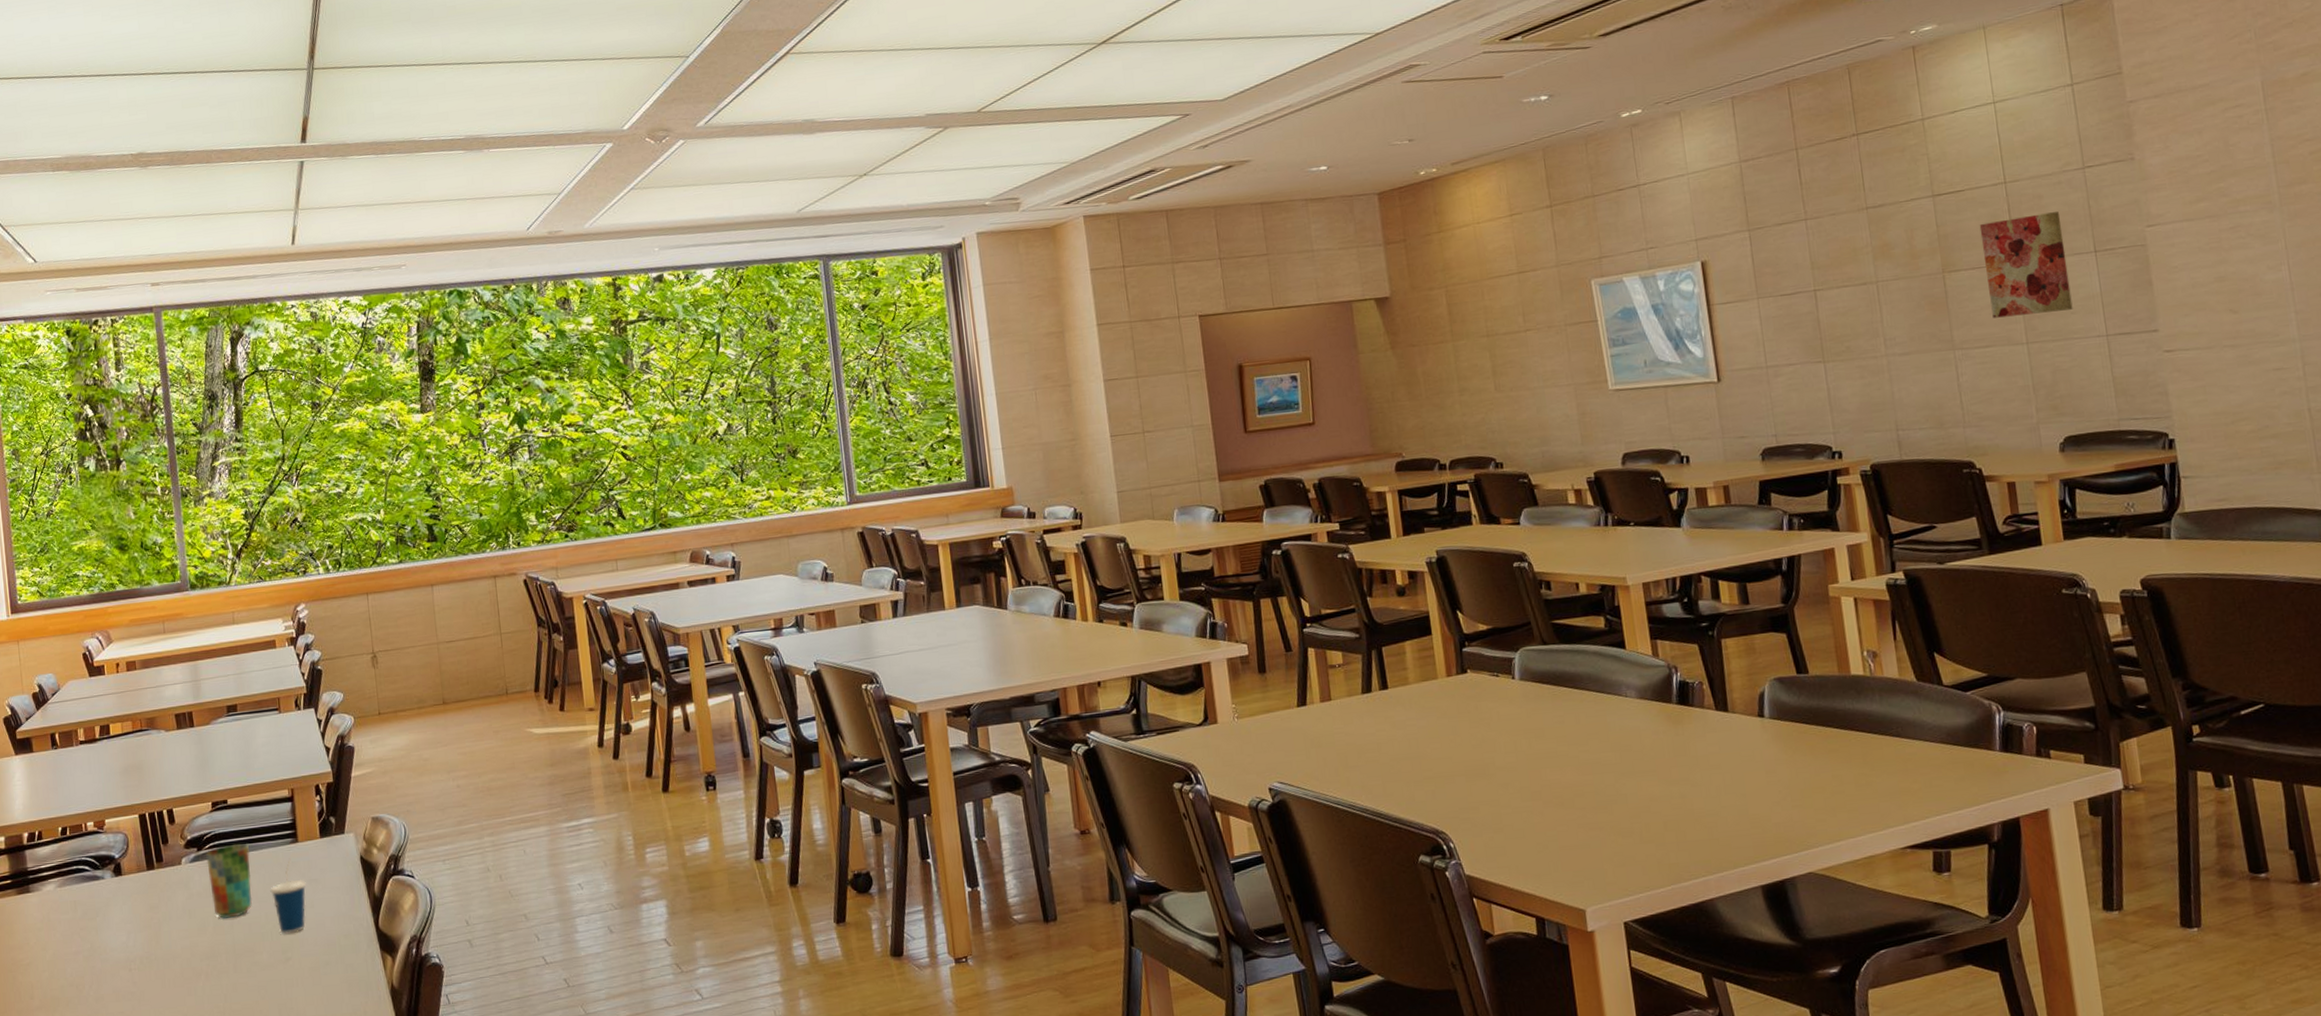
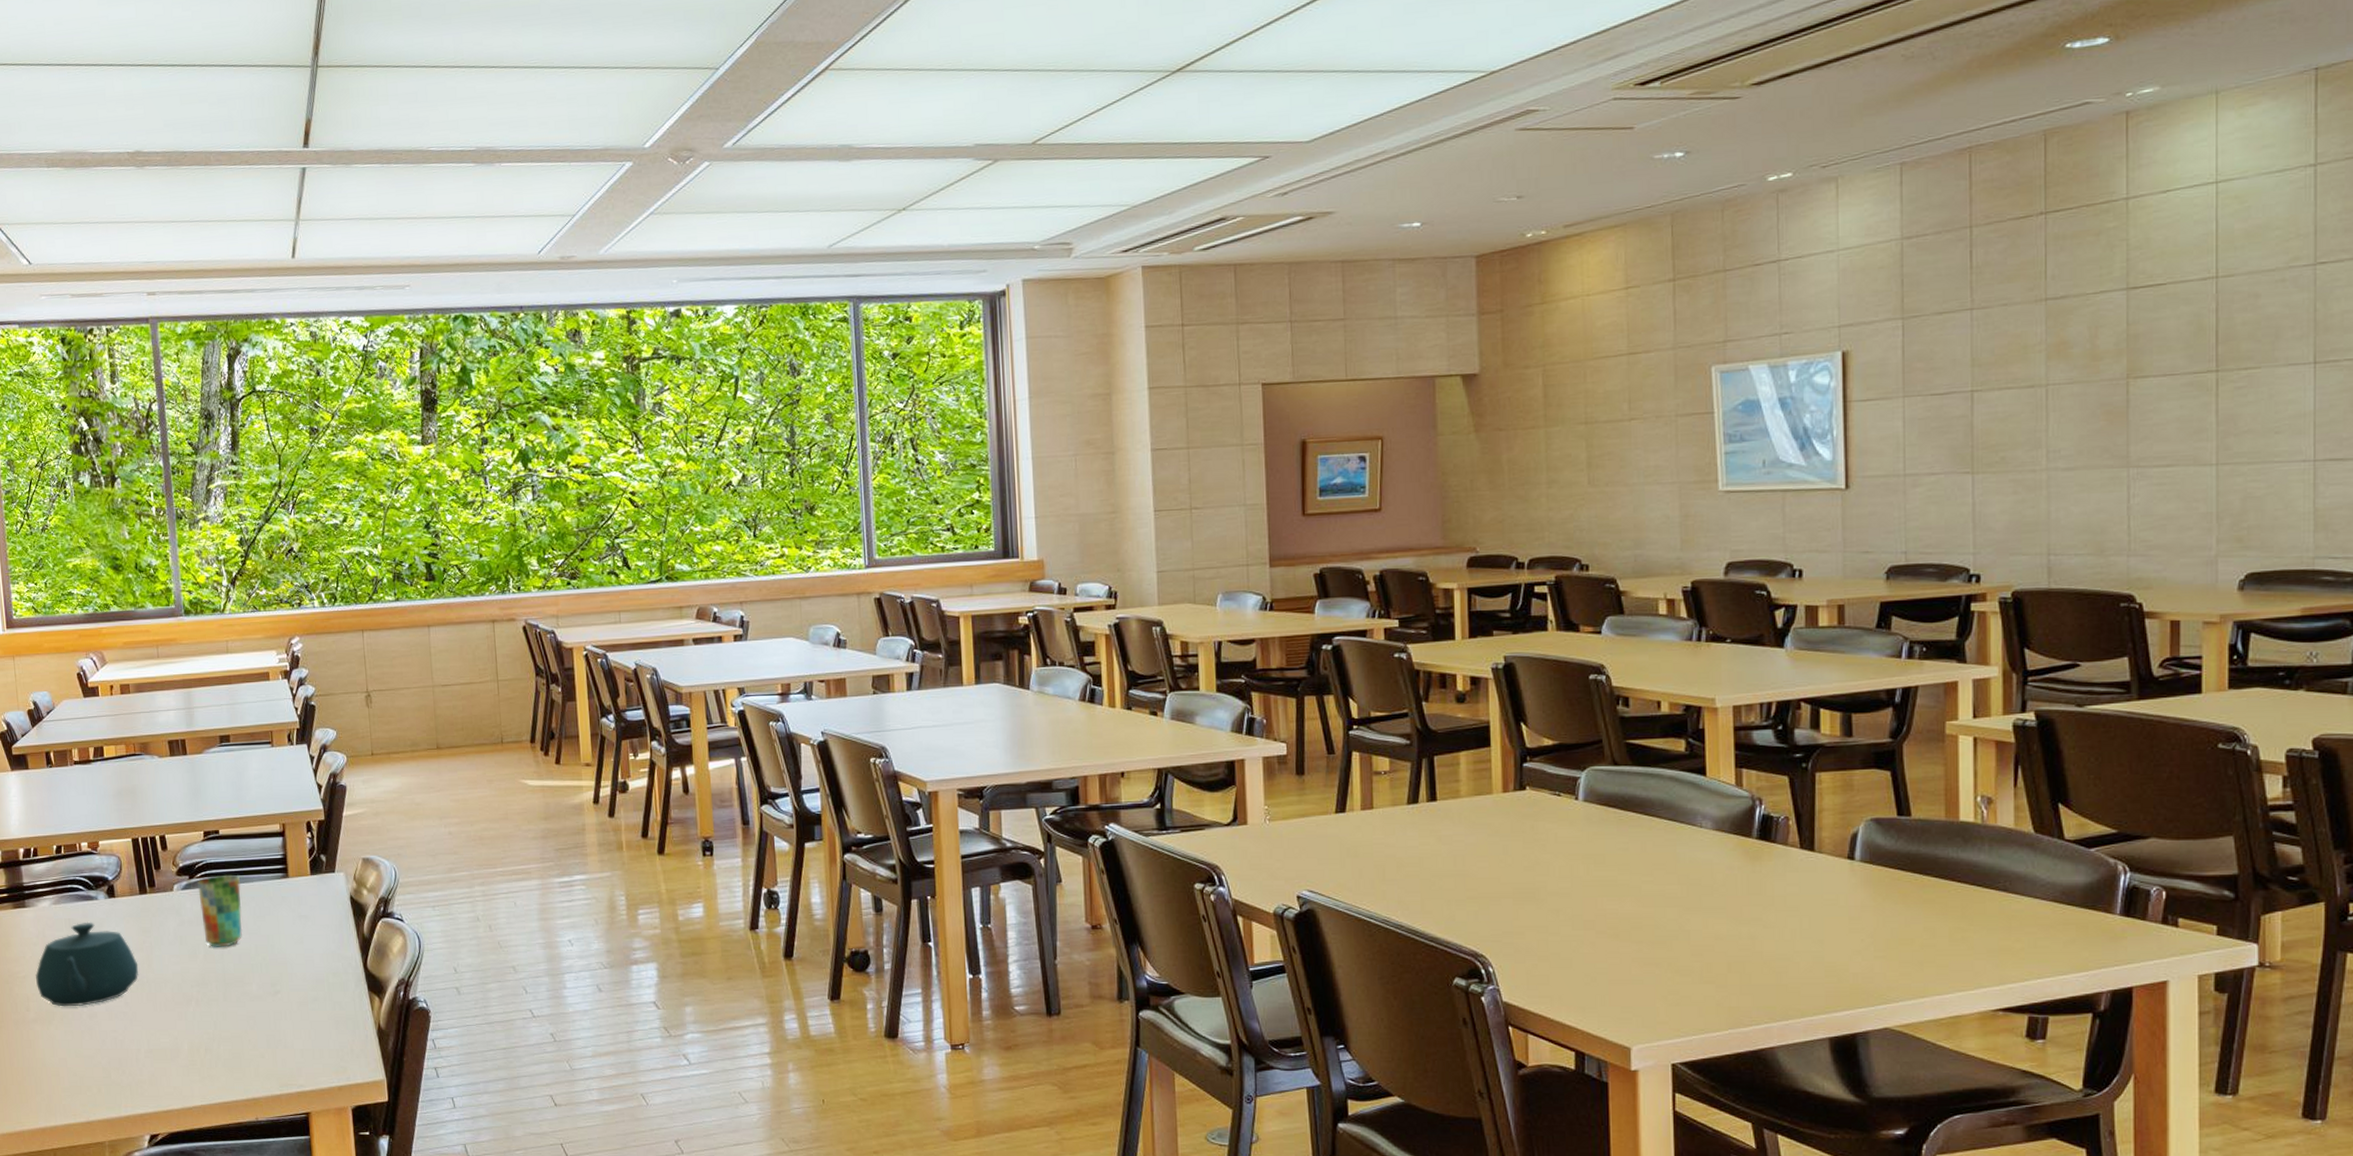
teapot: none [40,902,147,992] -> present [36,922,139,1007]
cup: present [270,858,307,934] -> none [260,893,297,967]
wall art: present [1979,212,2073,318] -> none [2178,314,2278,434]

